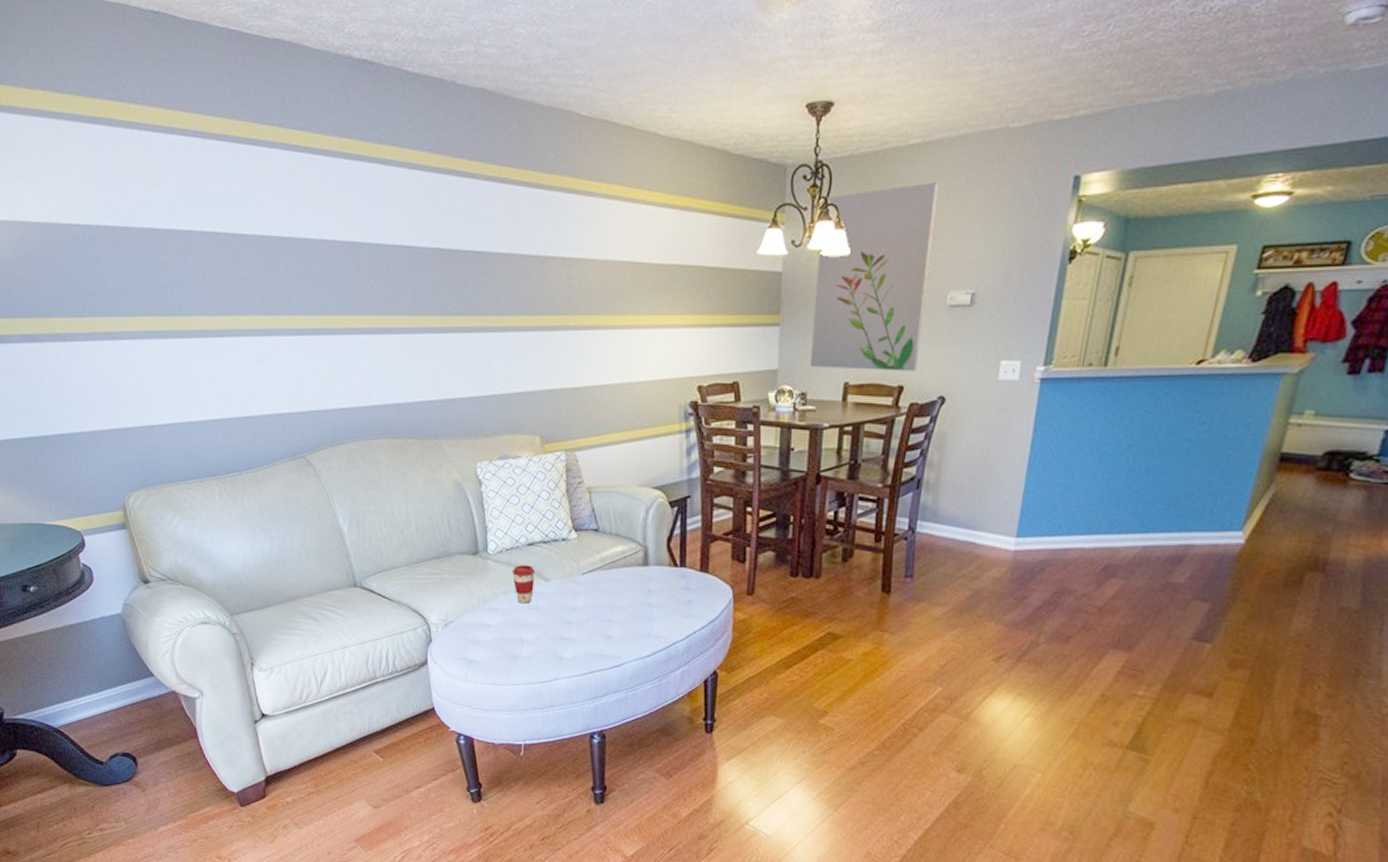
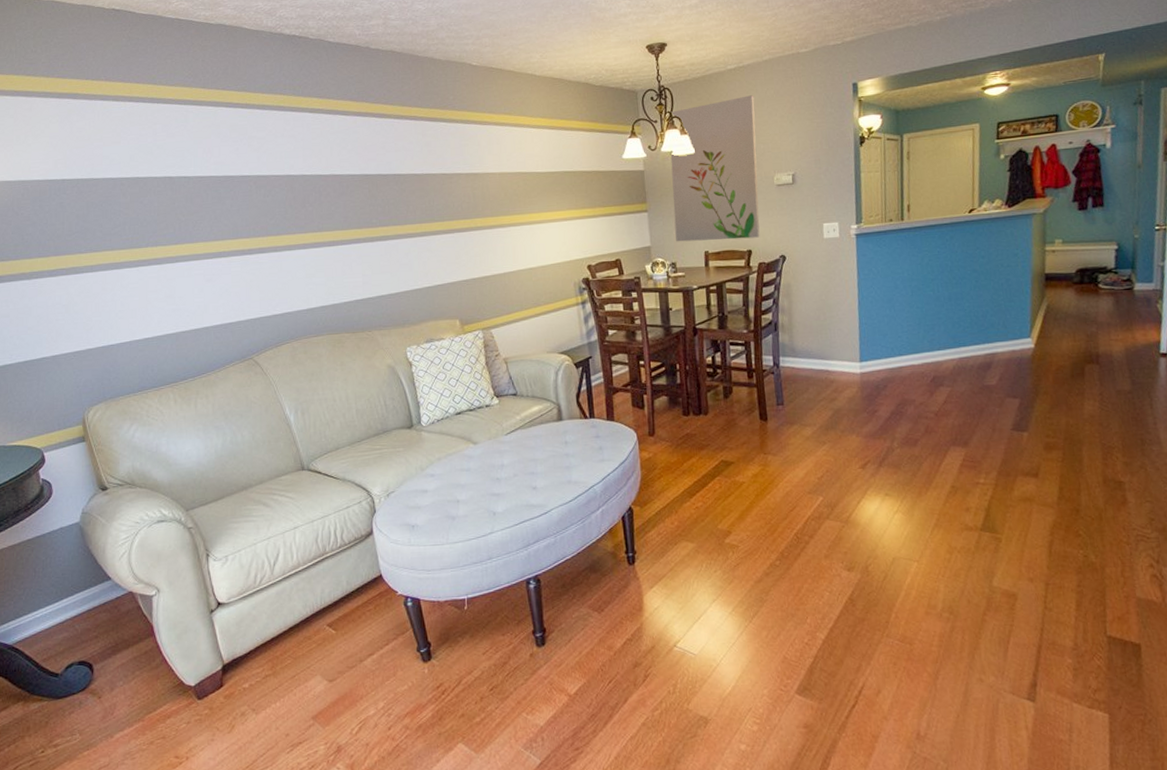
coffee cup: present [512,565,536,604] -> none [445,432,465,467]

